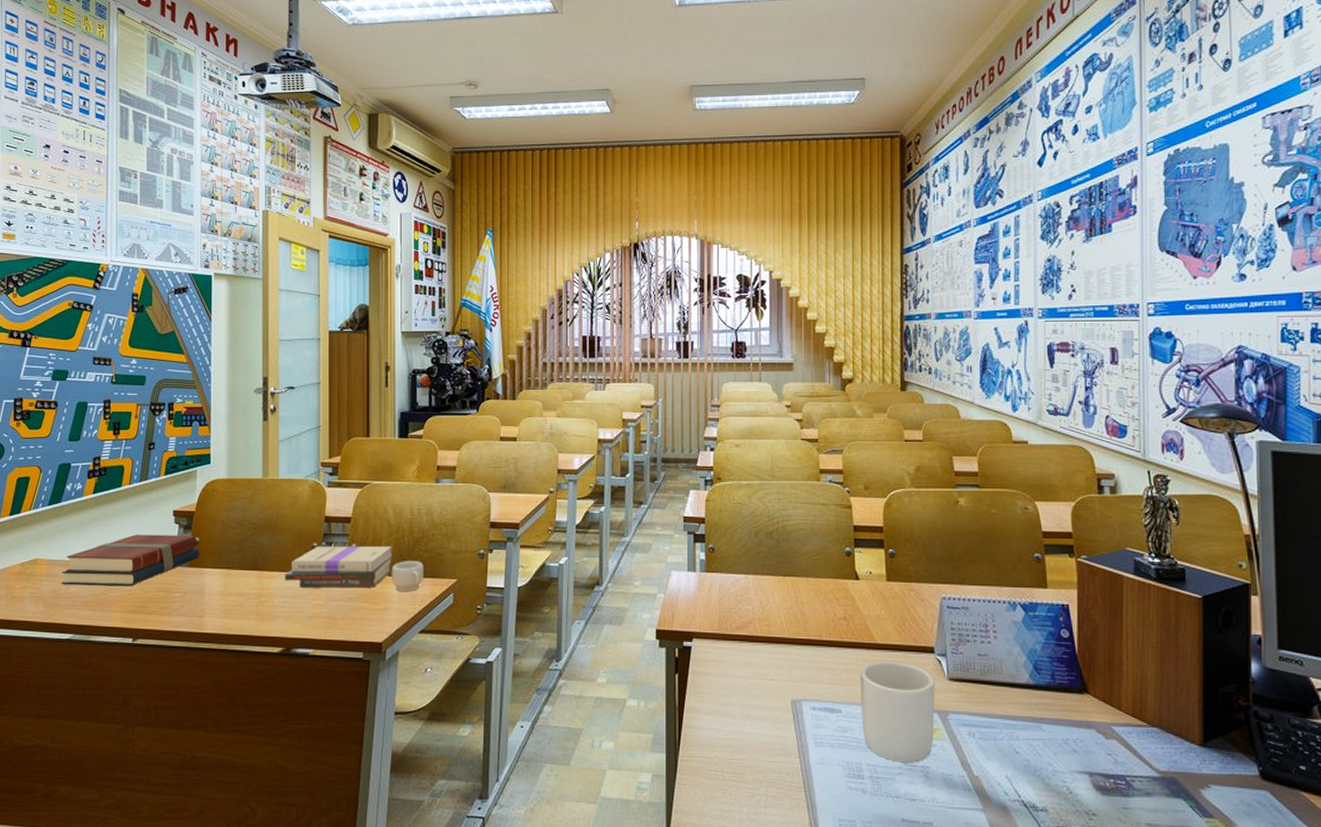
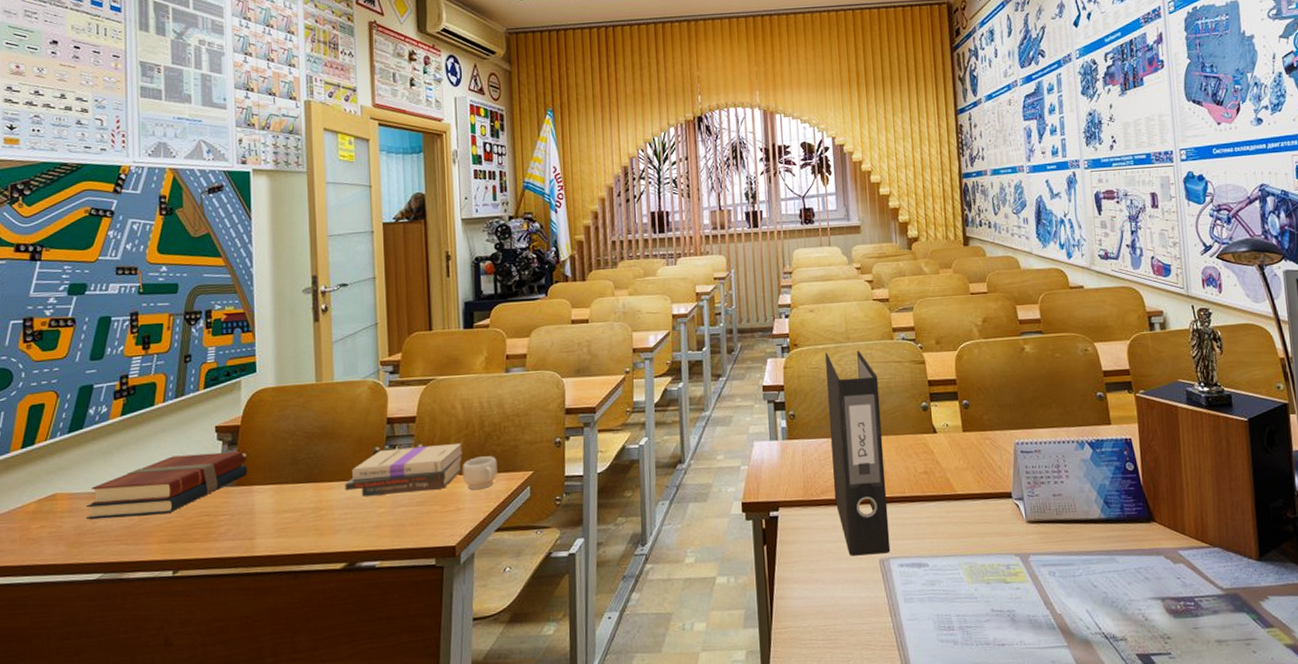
binder: none [748,489,803,695] -> present [825,350,891,556]
mug: present [860,660,935,763] -> none [943,509,1018,609]

